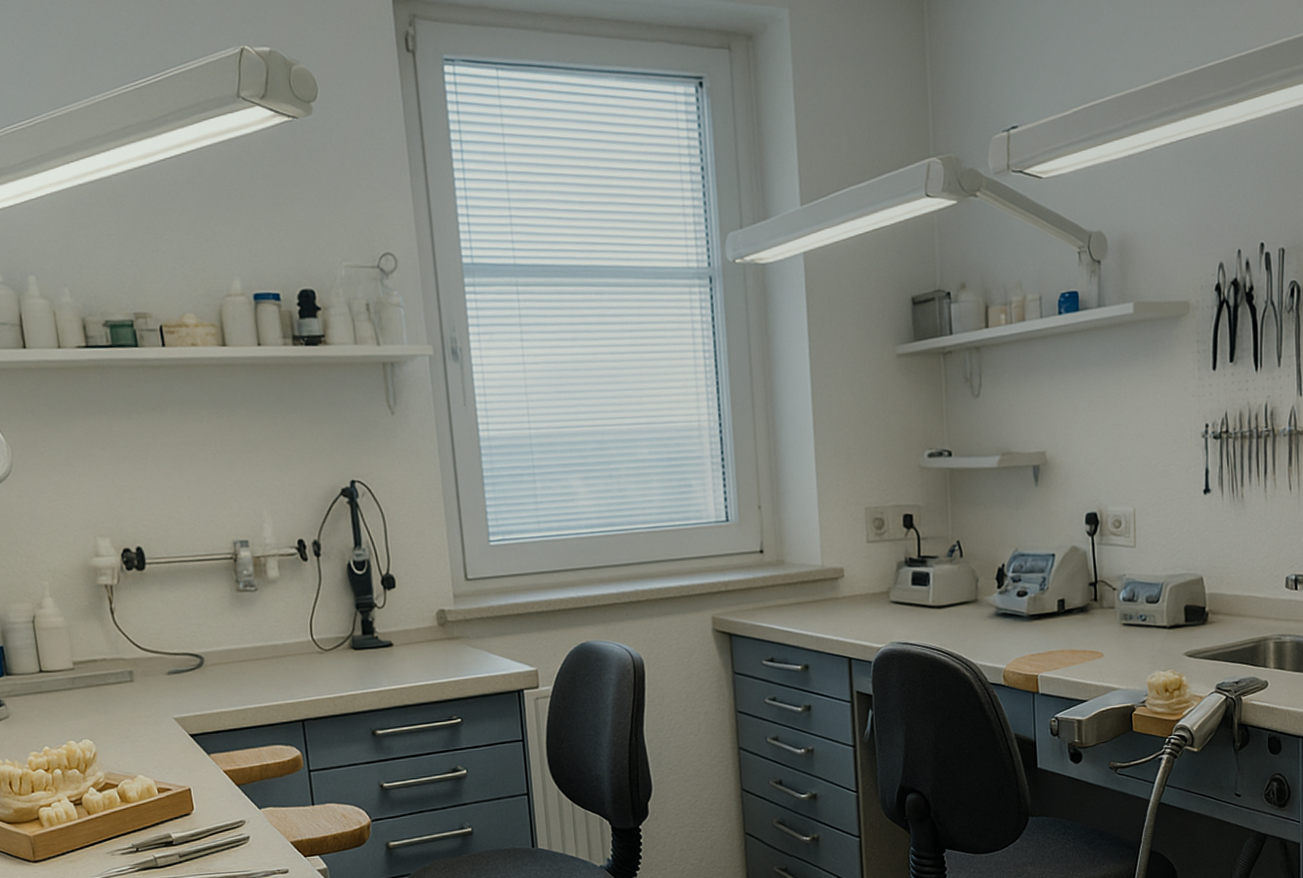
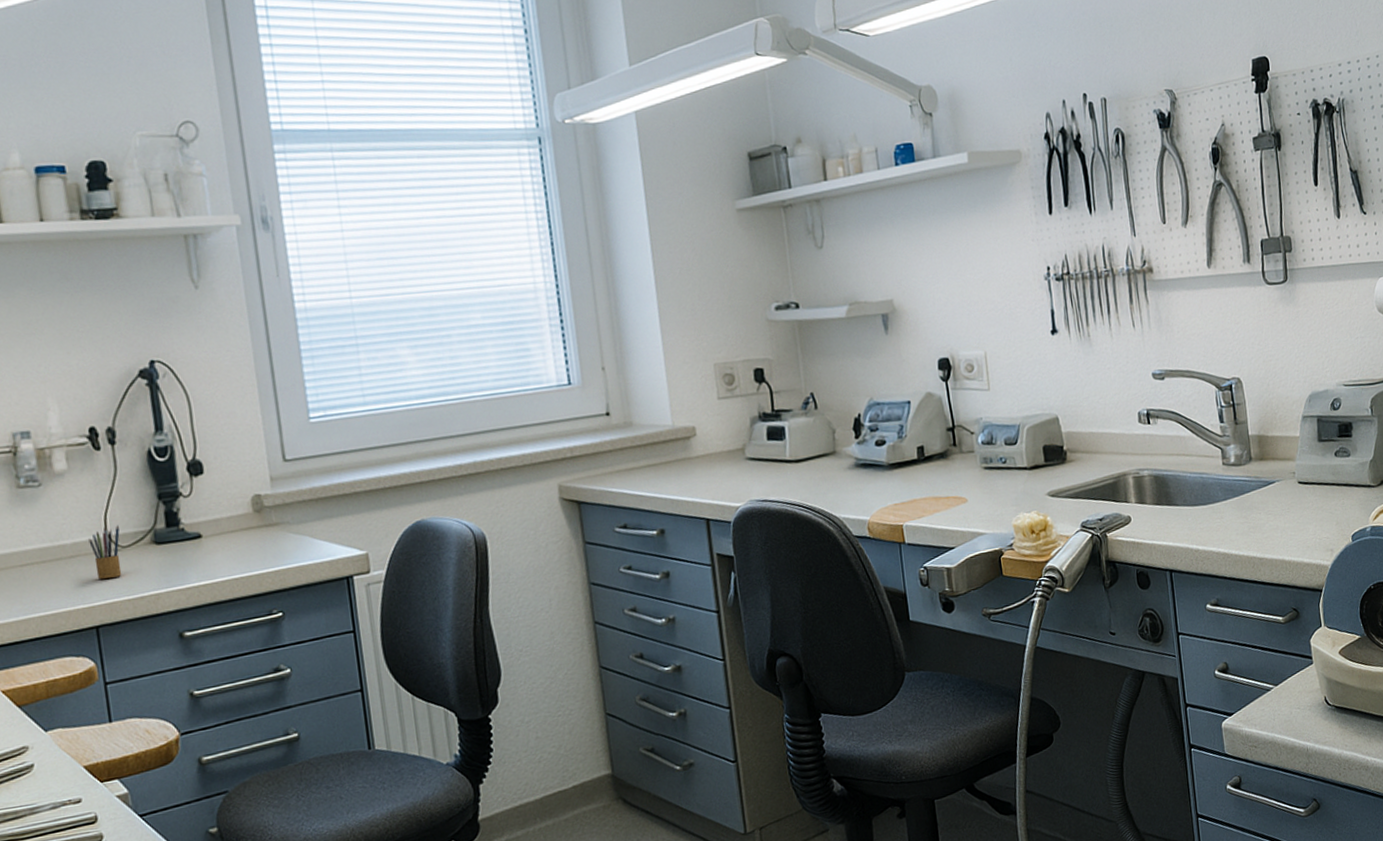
pencil box: none [296,630,325,678] -> present [88,525,122,579]

